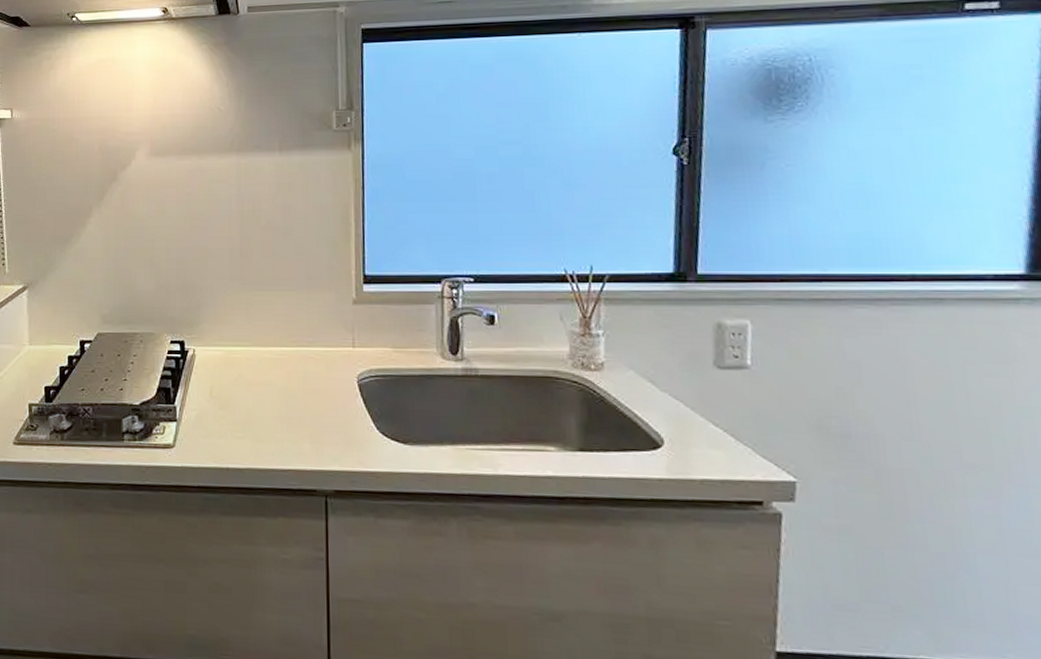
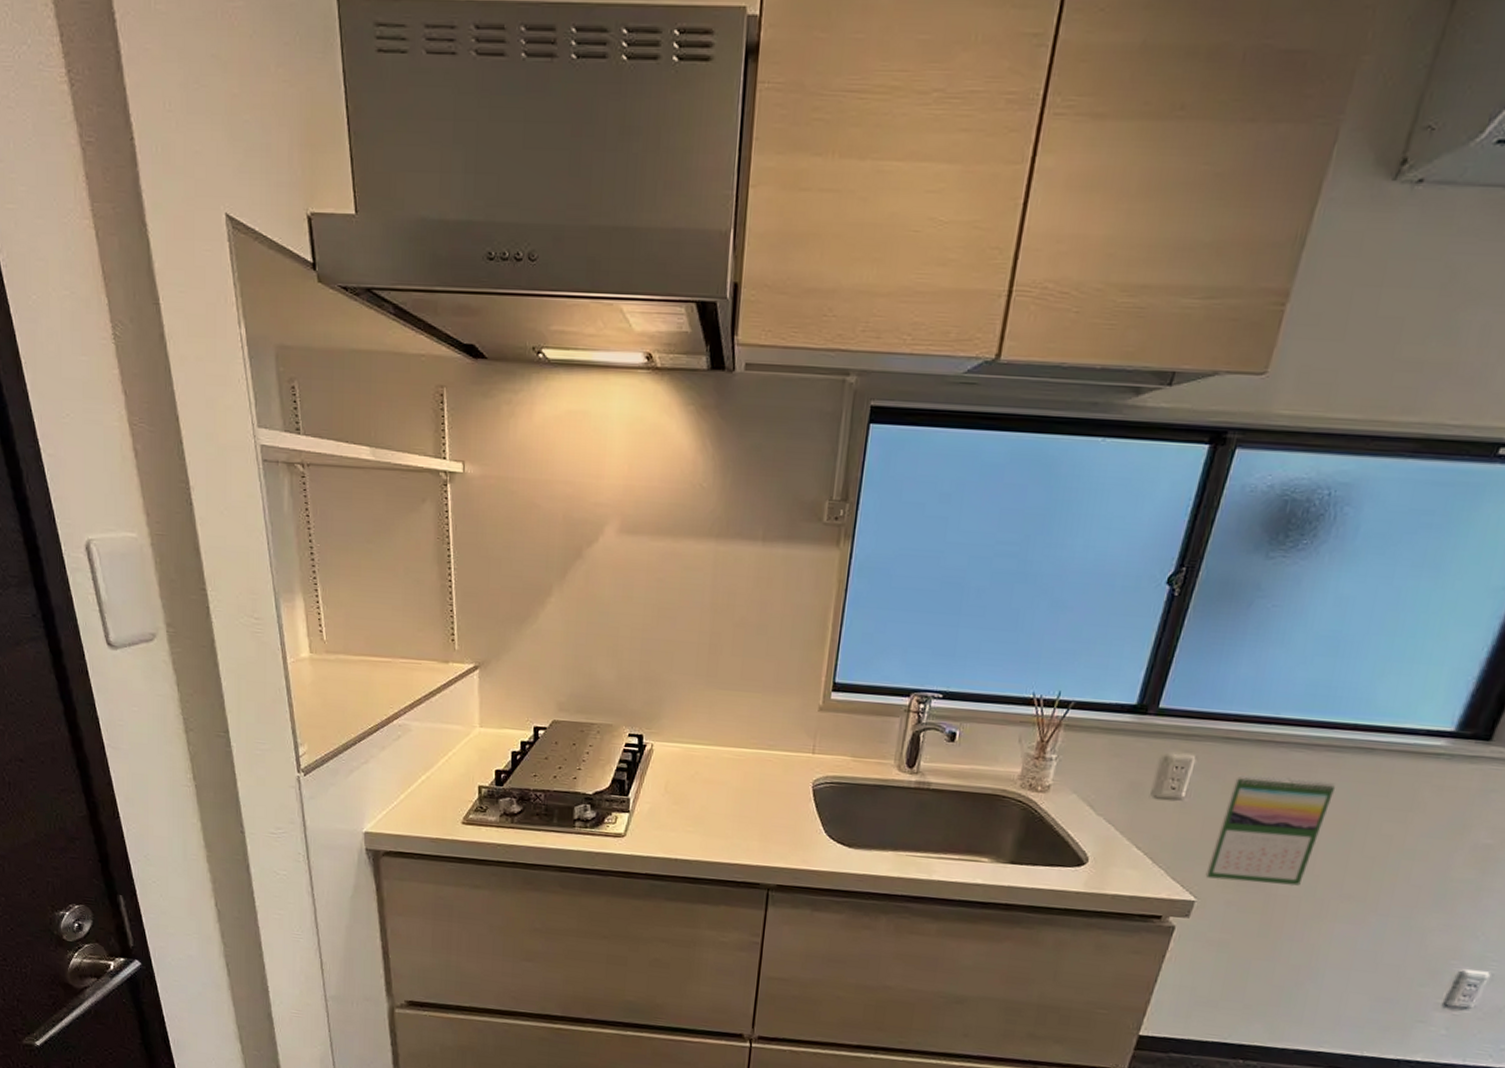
calendar: none [798,335,915,457] -> present [1205,775,1335,886]

